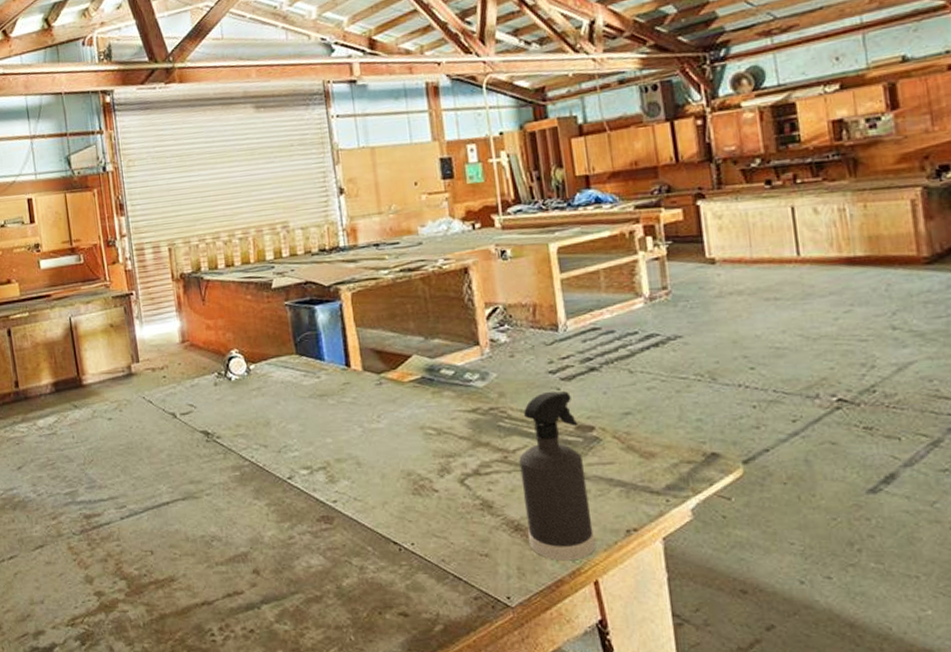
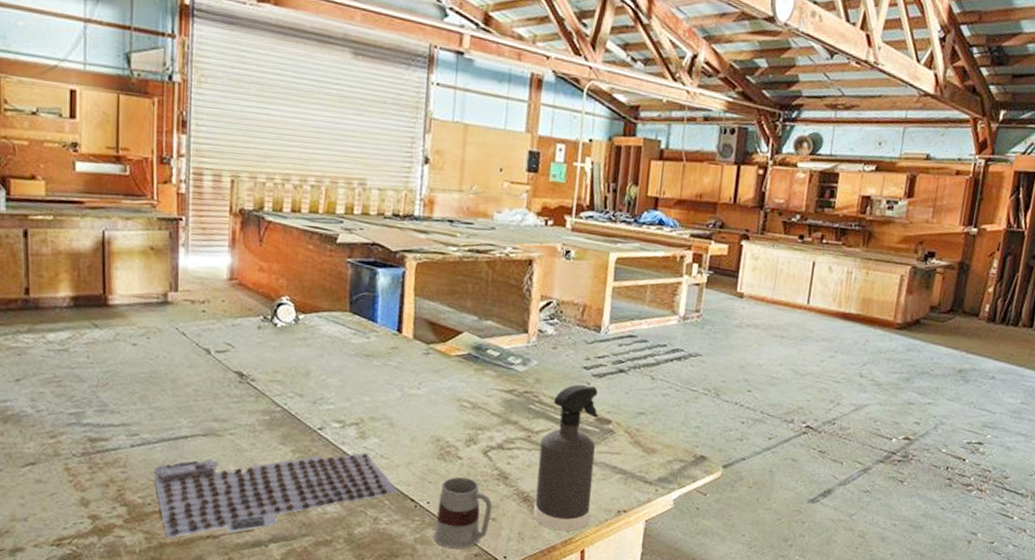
keyboard: none [144,498,379,609] -> present [153,453,398,539]
mug: none [422,511,483,593] -> present [433,476,493,549]

